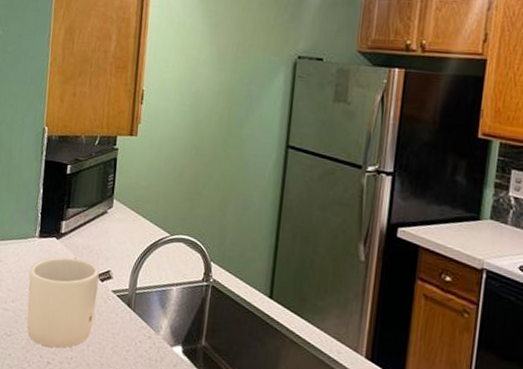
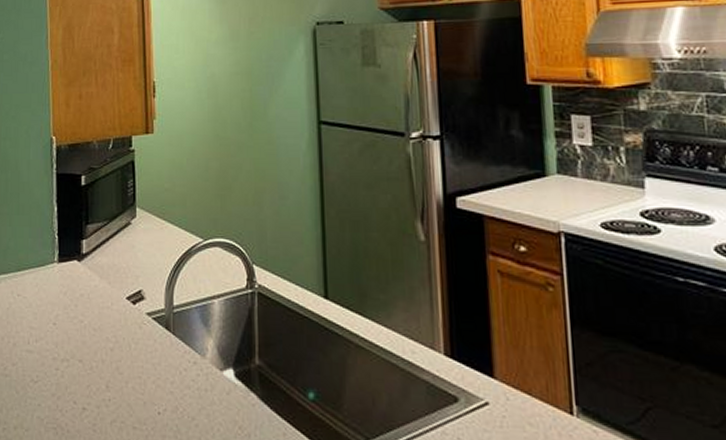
mug: present [27,257,100,348] -> none [51,280,130,390]

